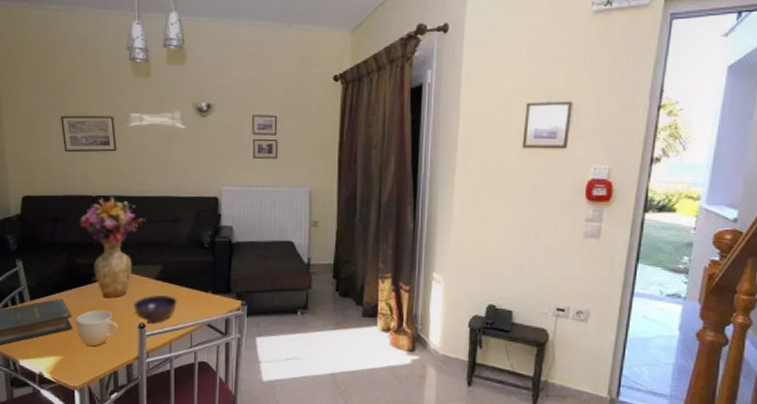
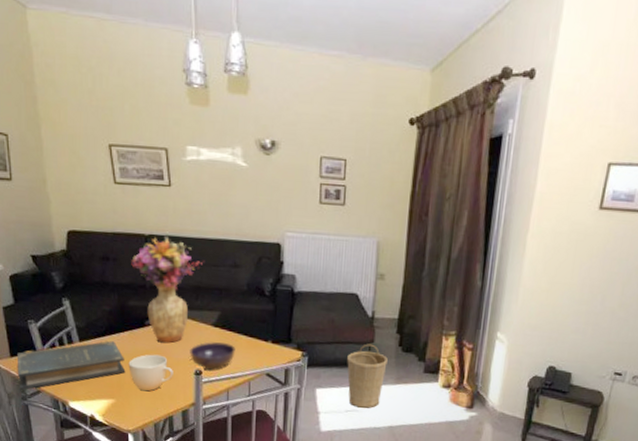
basket: none [286,290,325,356] -> present [347,343,388,408]

